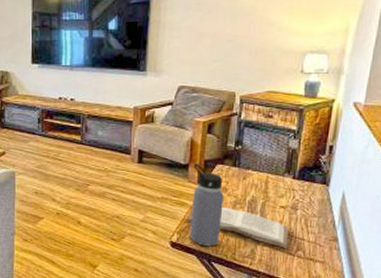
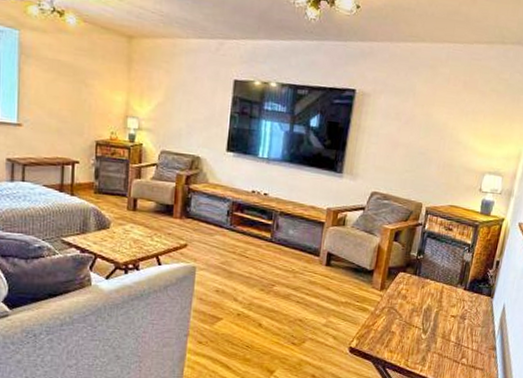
book: present [186,206,289,248] -> none [366,313,457,356]
water bottle: present [190,163,224,247] -> none [368,270,404,353]

